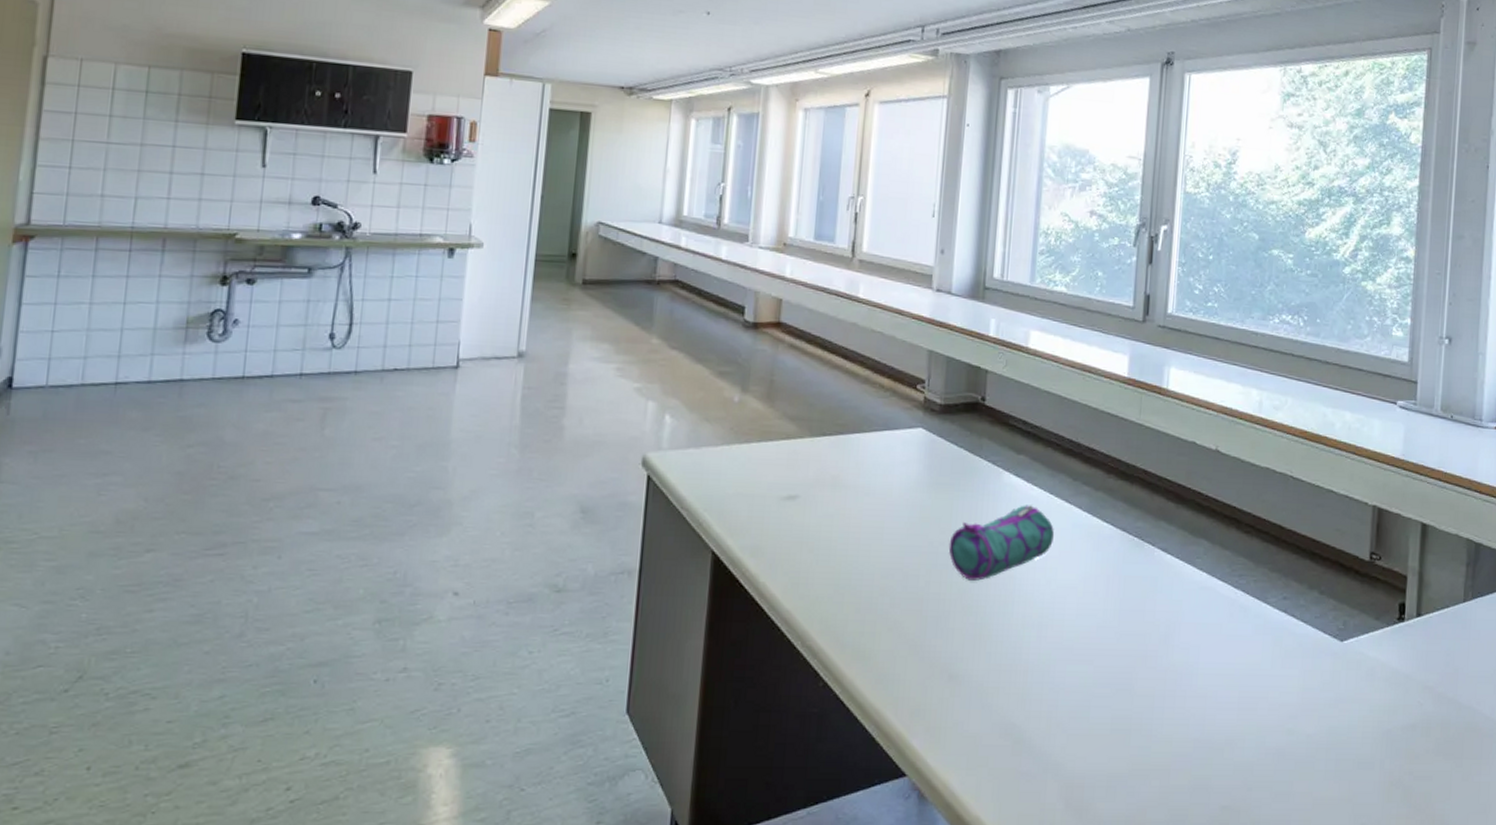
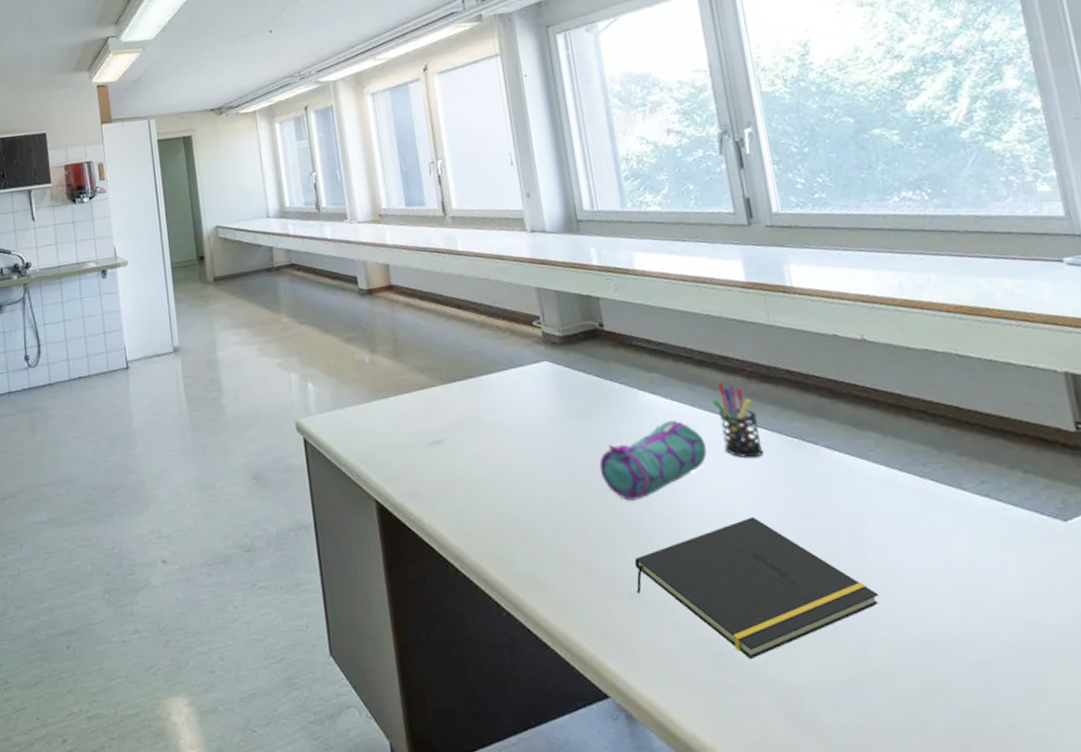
notepad: none [957,609,1174,746] -> present [634,517,879,659]
pen holder: none [1069,473,1108,552] -> present [711,382,764,458]

